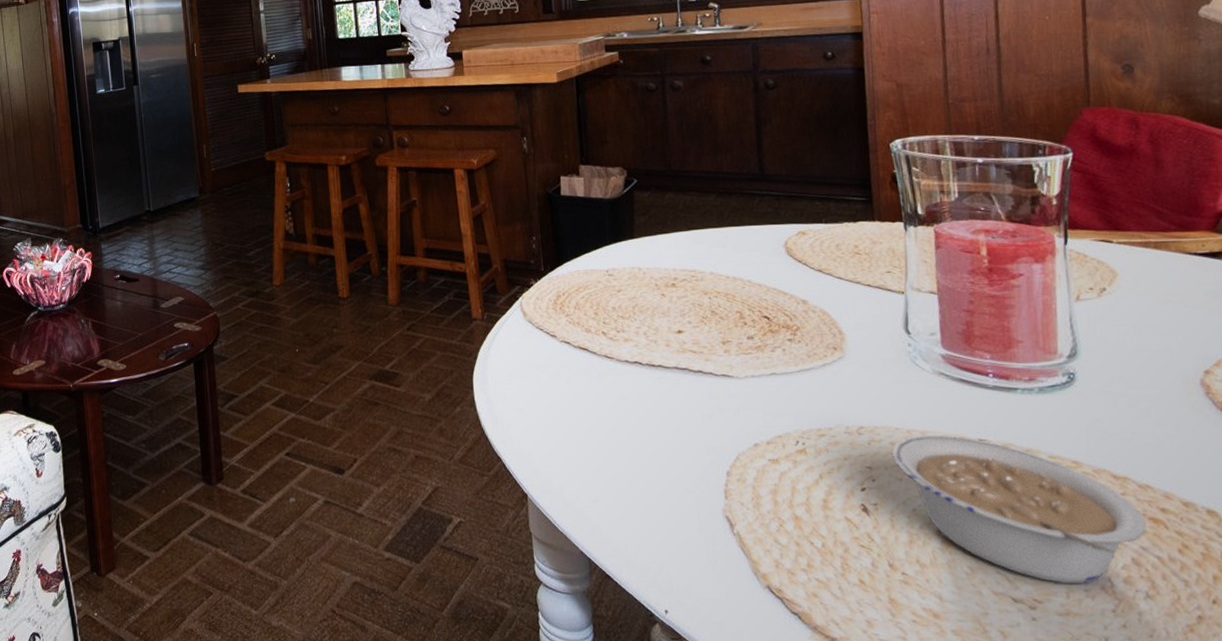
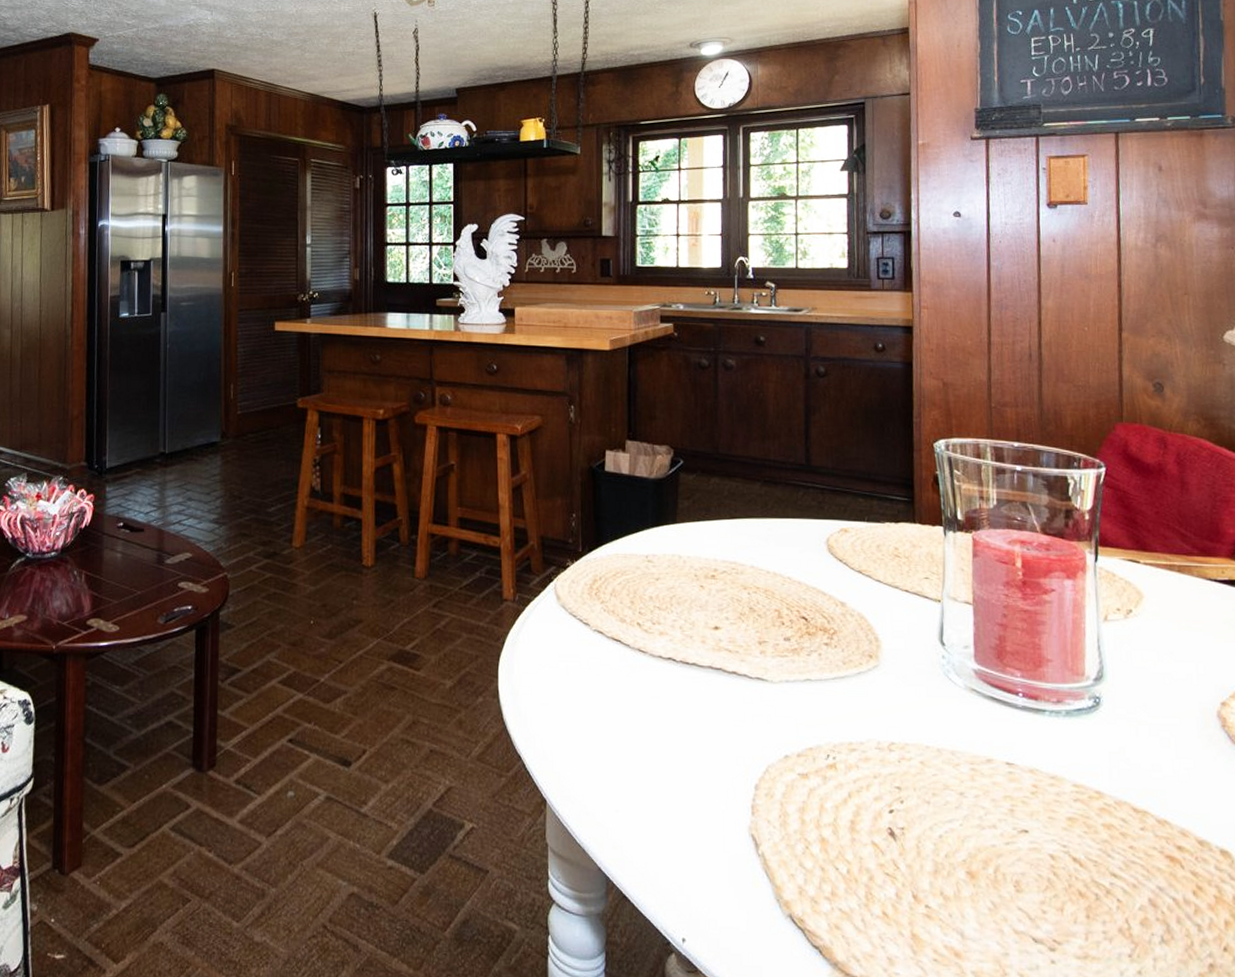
legume: present [892,434,1148,584] -> none [921,754,1164,925]

